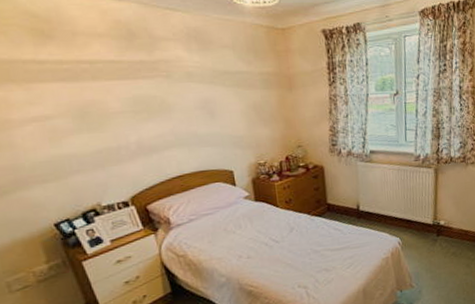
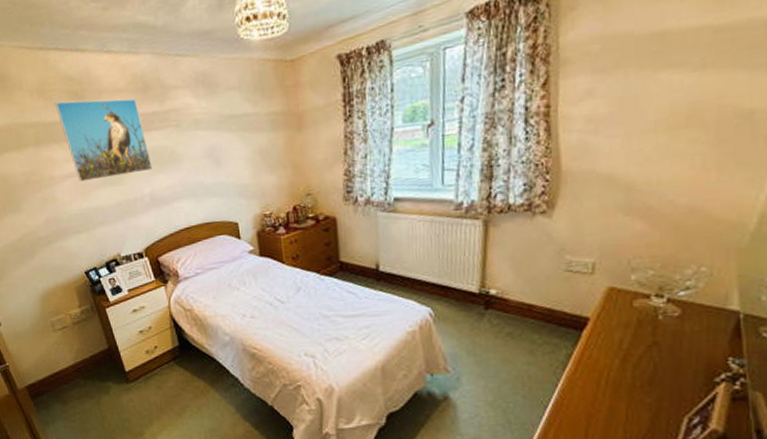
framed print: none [11,38,140,127] -> present [54,98,153,182]

